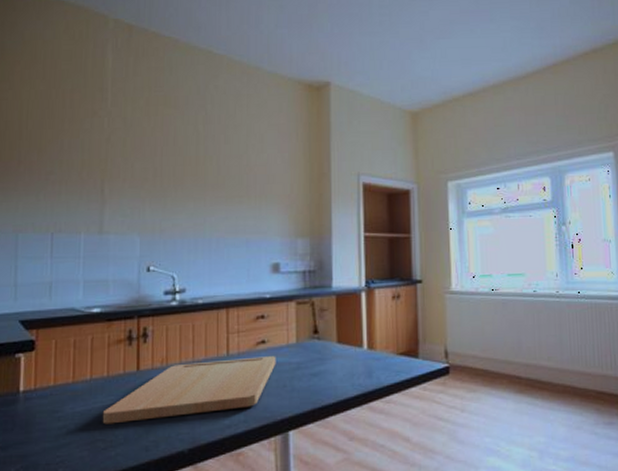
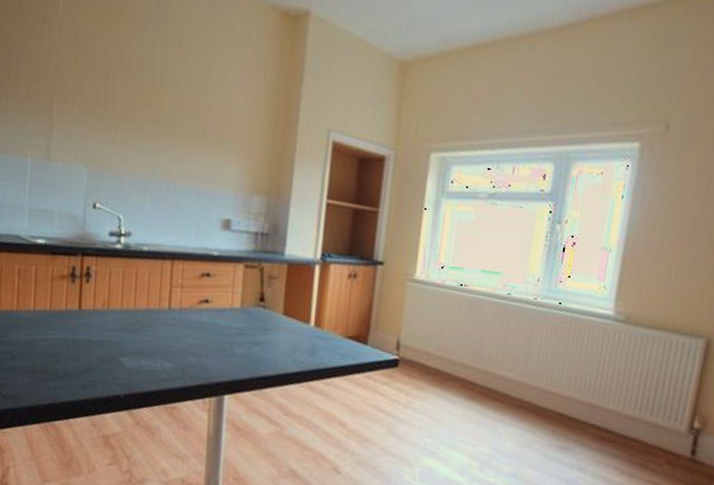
cutting board: present [102,356,276,425] -> none [43,309,219,365]

